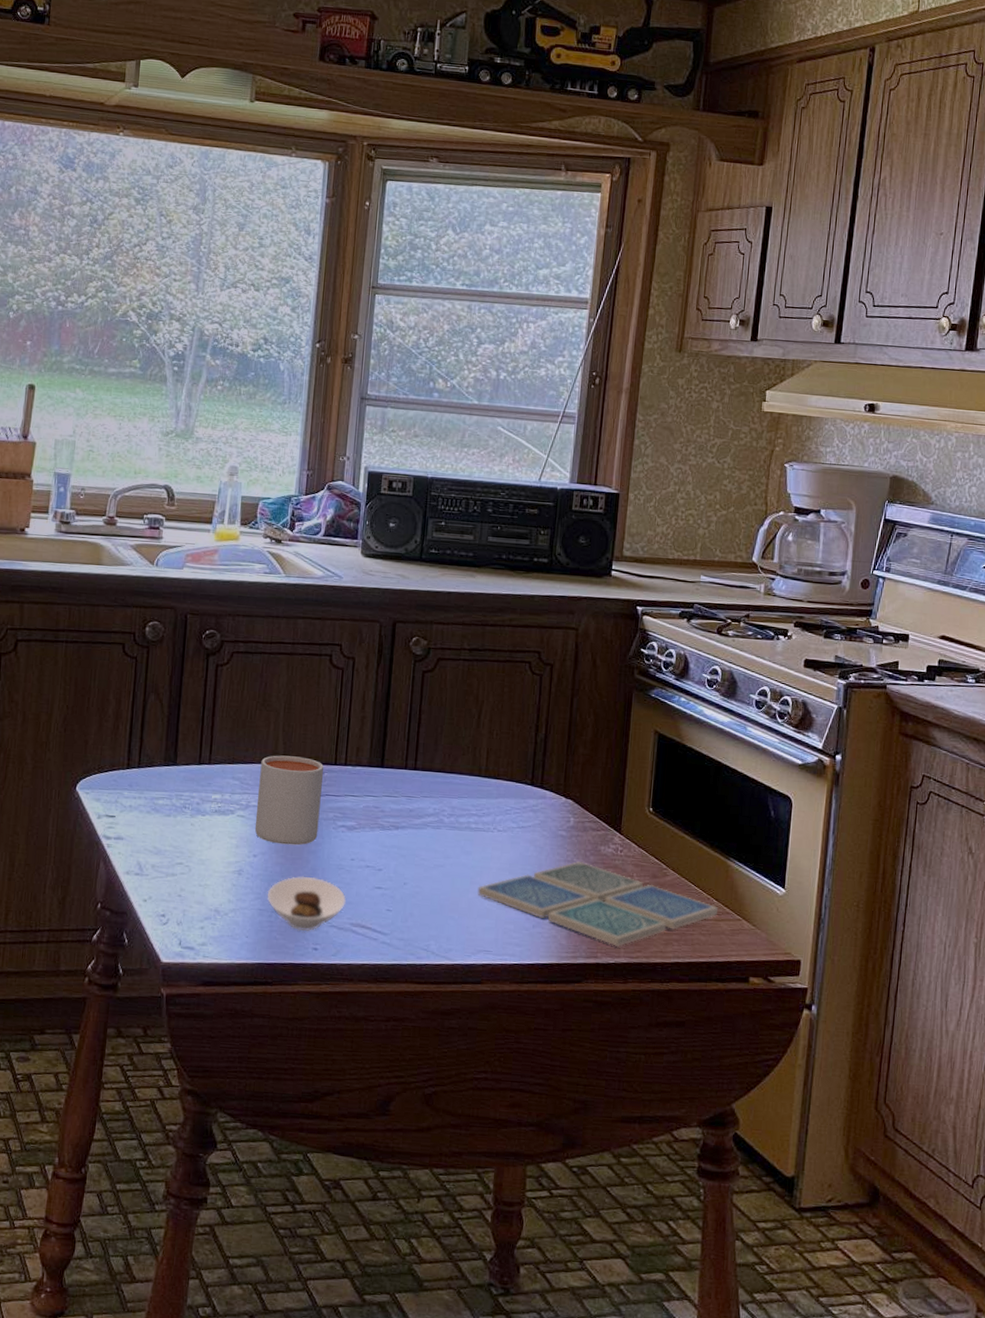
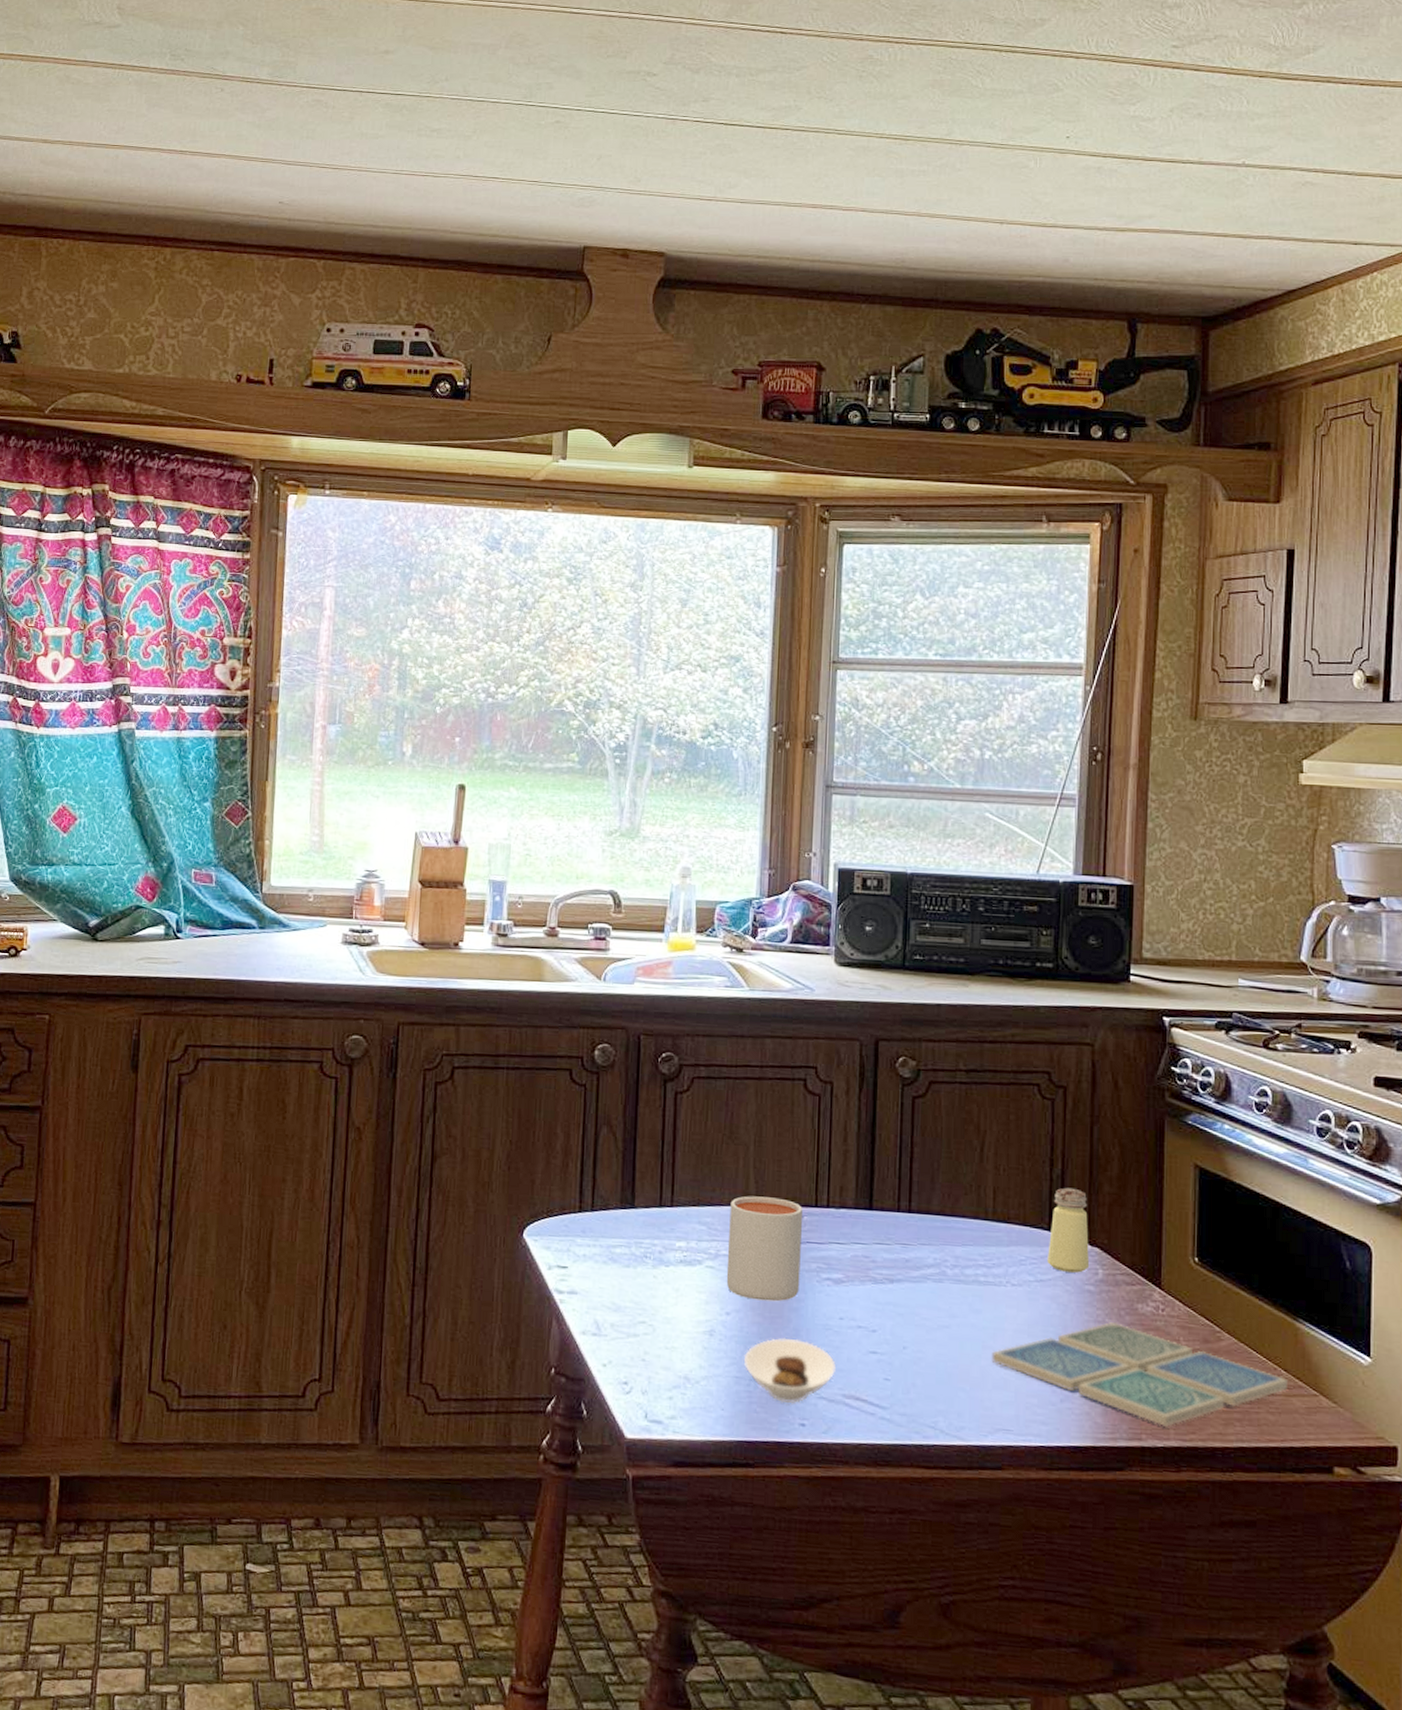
saltshaker: none [528,749,565,821] -> present [1047,1187,1090,1273]

